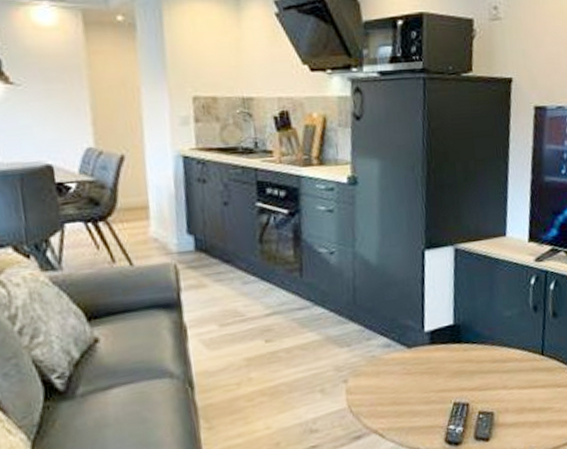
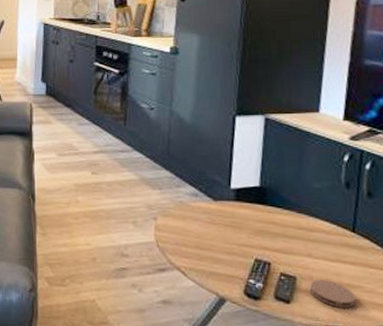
coaster: none [506,408,547,434] -> present [309,279,356,308]

